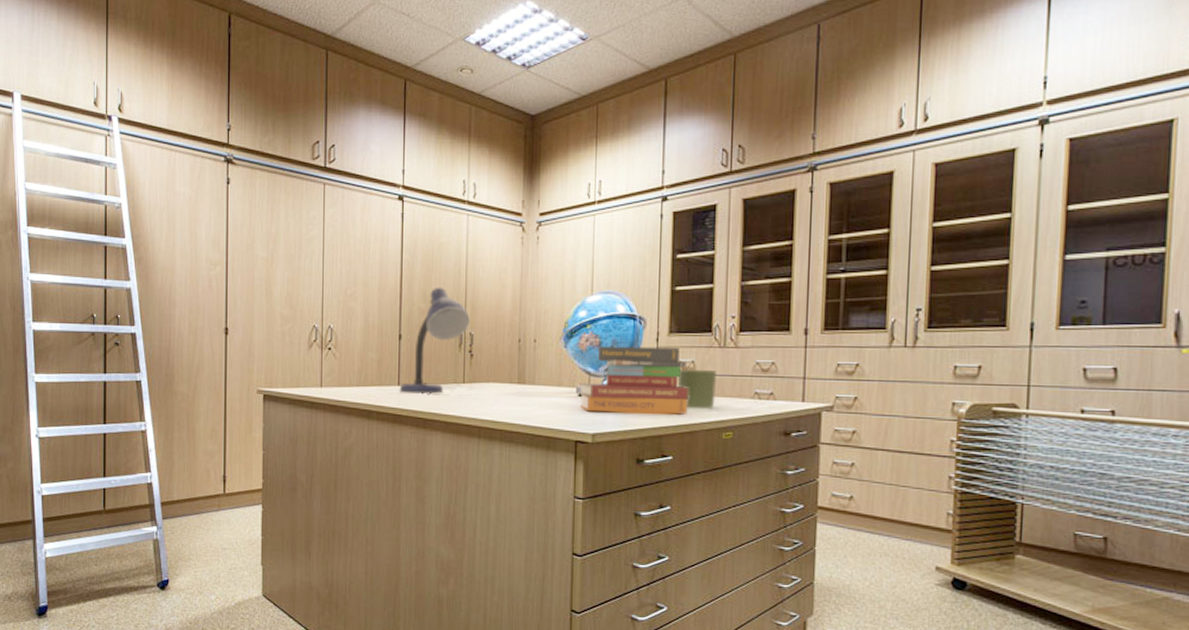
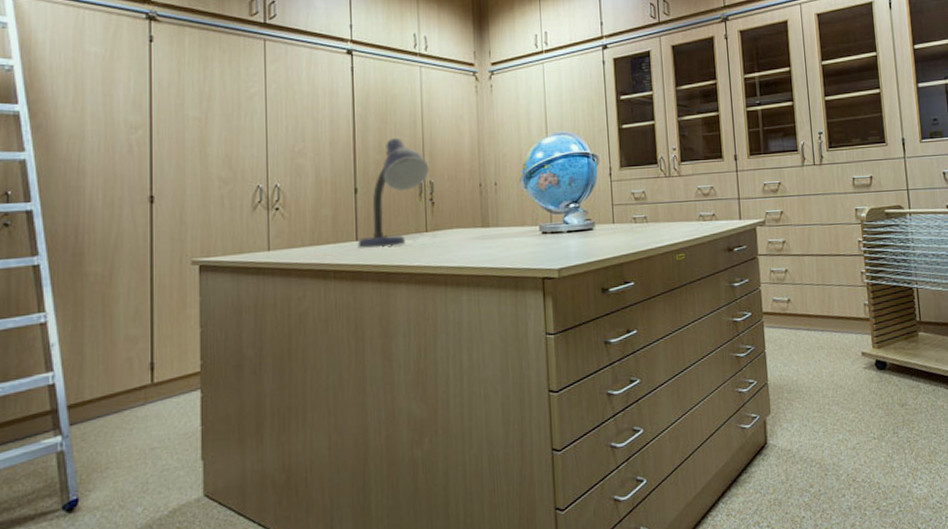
books: present [579,346,688,415] -> none [542,180,644,248]
mug: present [678,370,718,411] -> none [632,198,667,237]

